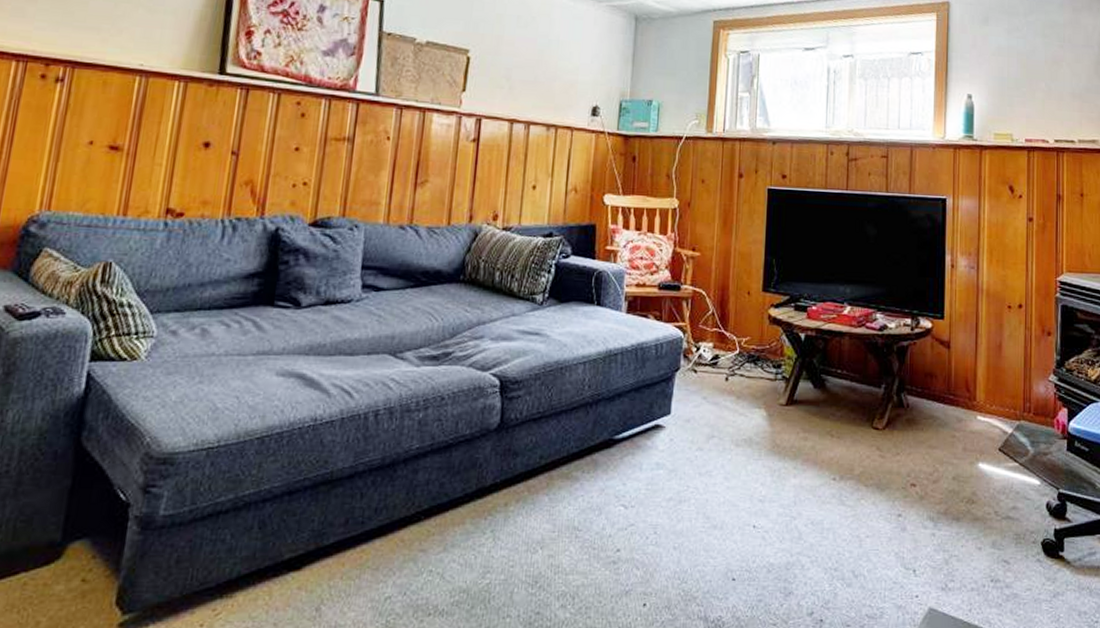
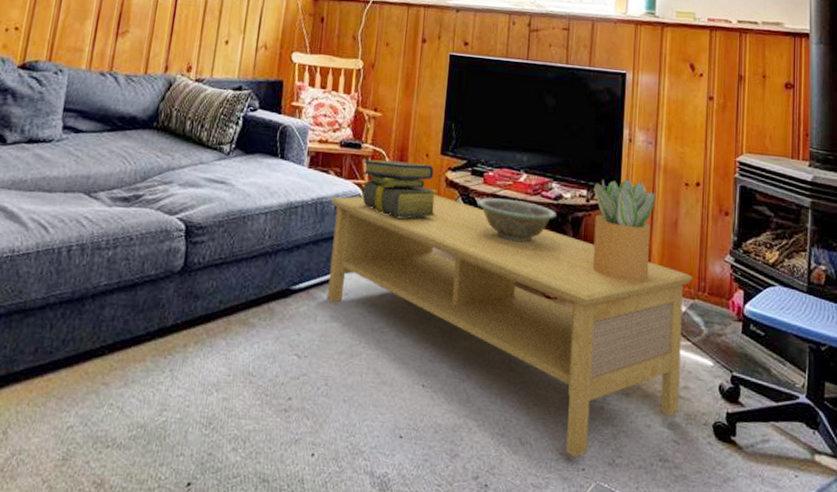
coffee table: none [651,333,1019,586] -> present [327,195,694,458]
stack of books: none [683,300,762,359] -> present [362,159,438,218]
decorative bowl: none [801,332,882,376] -> present [476,197,557,243]
potted plant: none [918,305,980,407] -> present [592,179,656,282]

